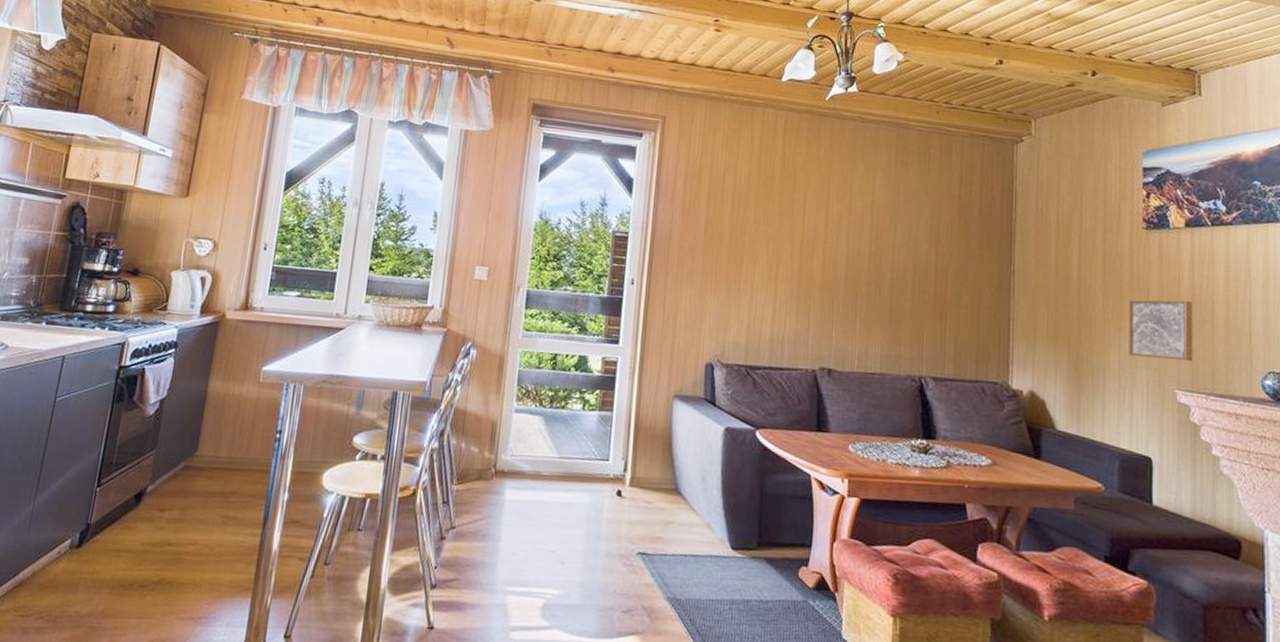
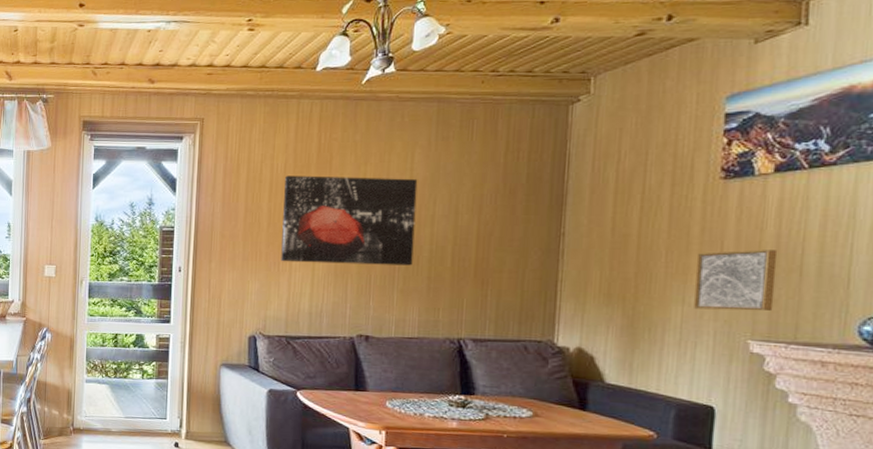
wall art: none [742,187,879,294] -> present [281,176,418,266]

